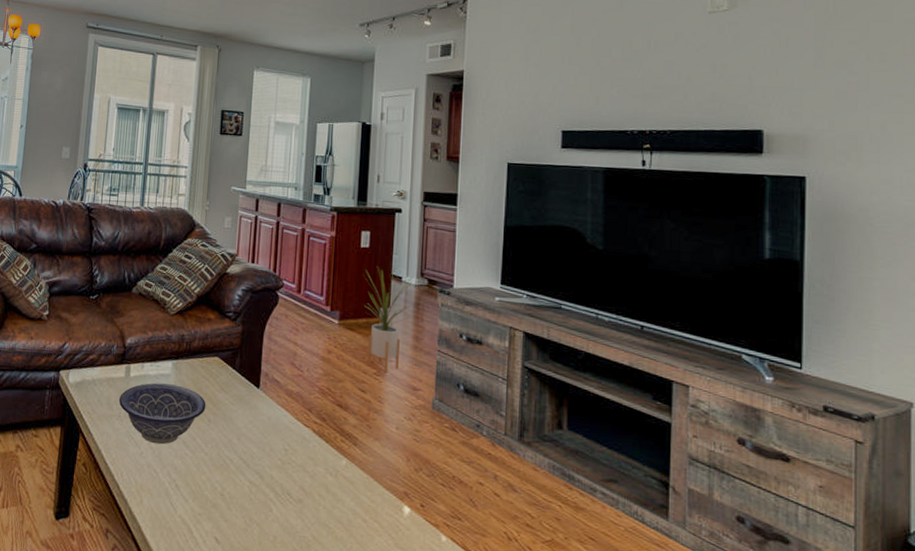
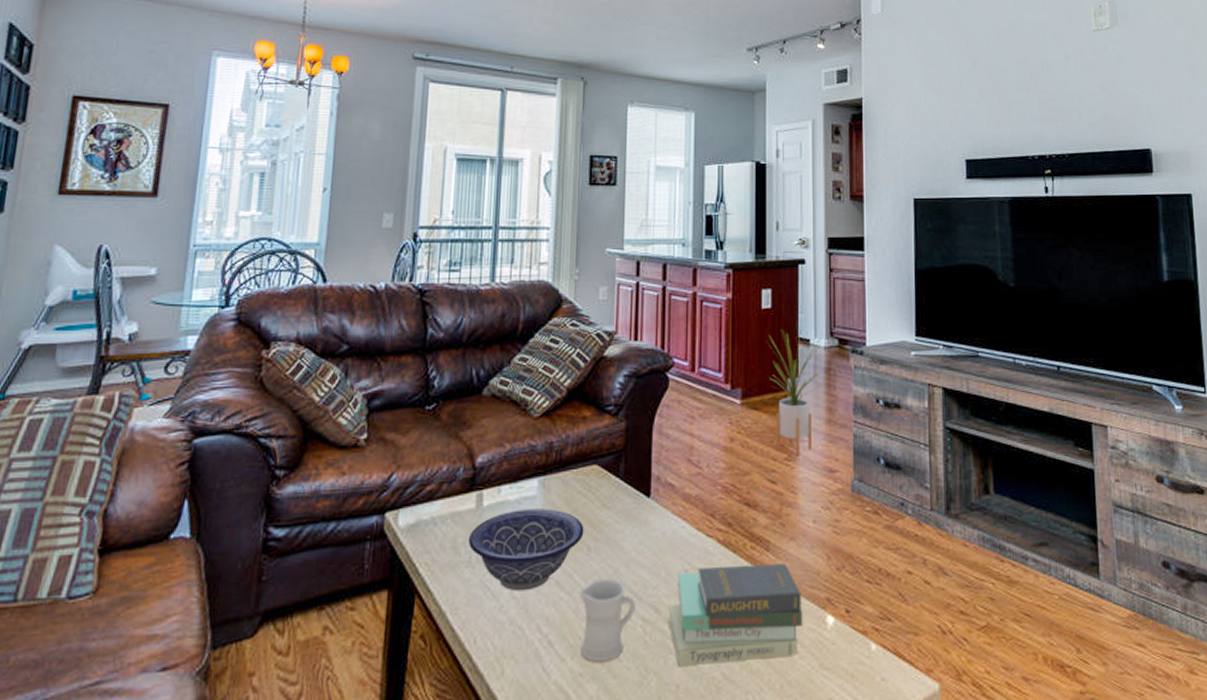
mug: none [199,445,244,509] -> present [577,579,635,663]
books: none [270,450,383,533] -> present [668,563,803,666]

